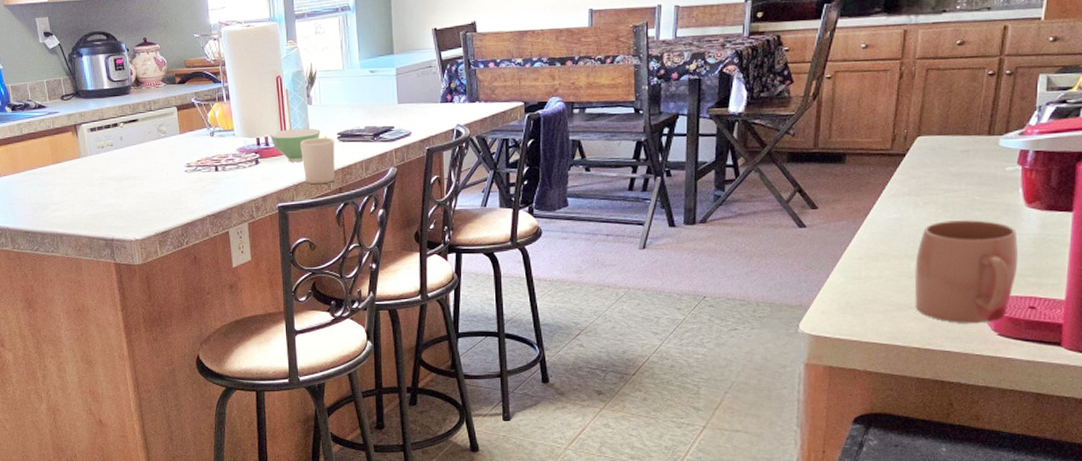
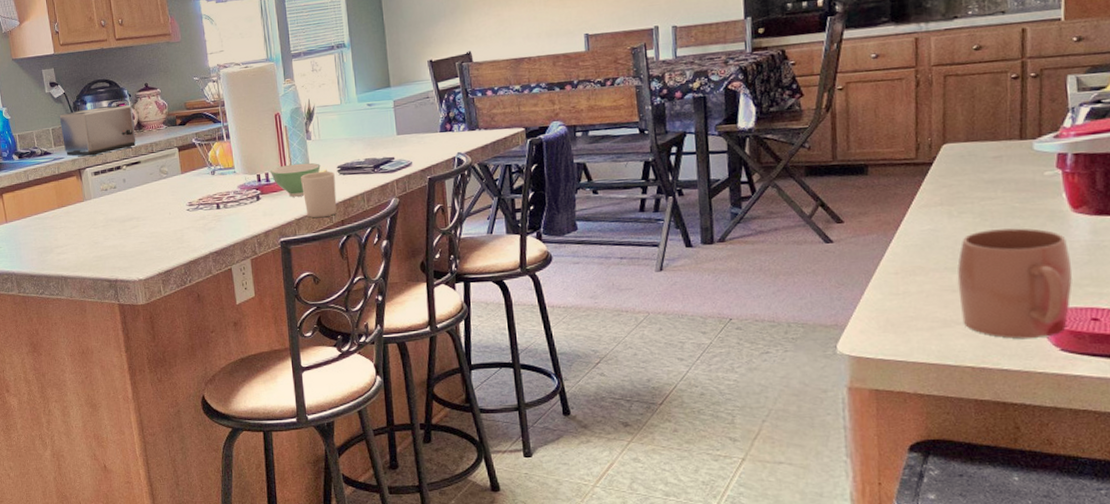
toaster: none [54,59,134,112] -> present [59,104,136,157]

